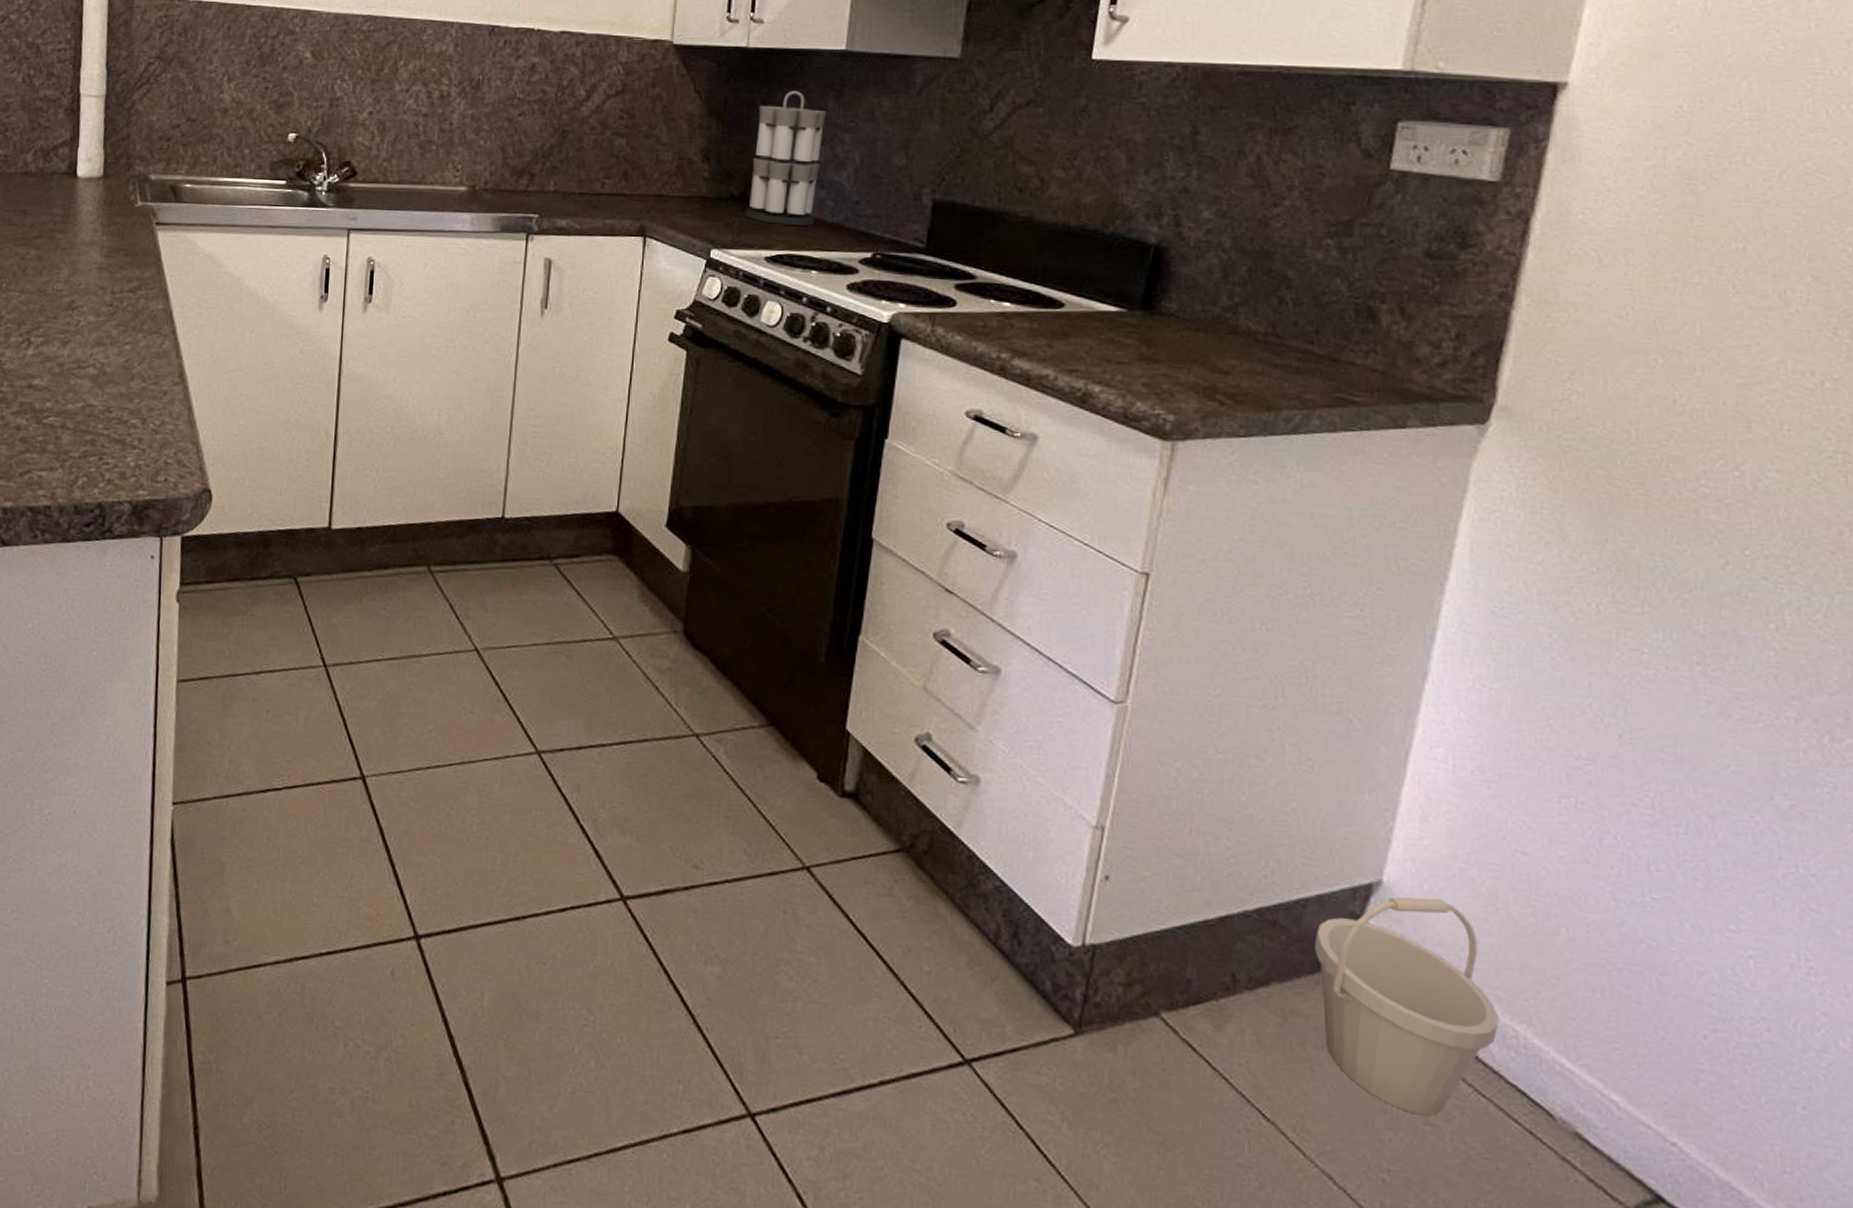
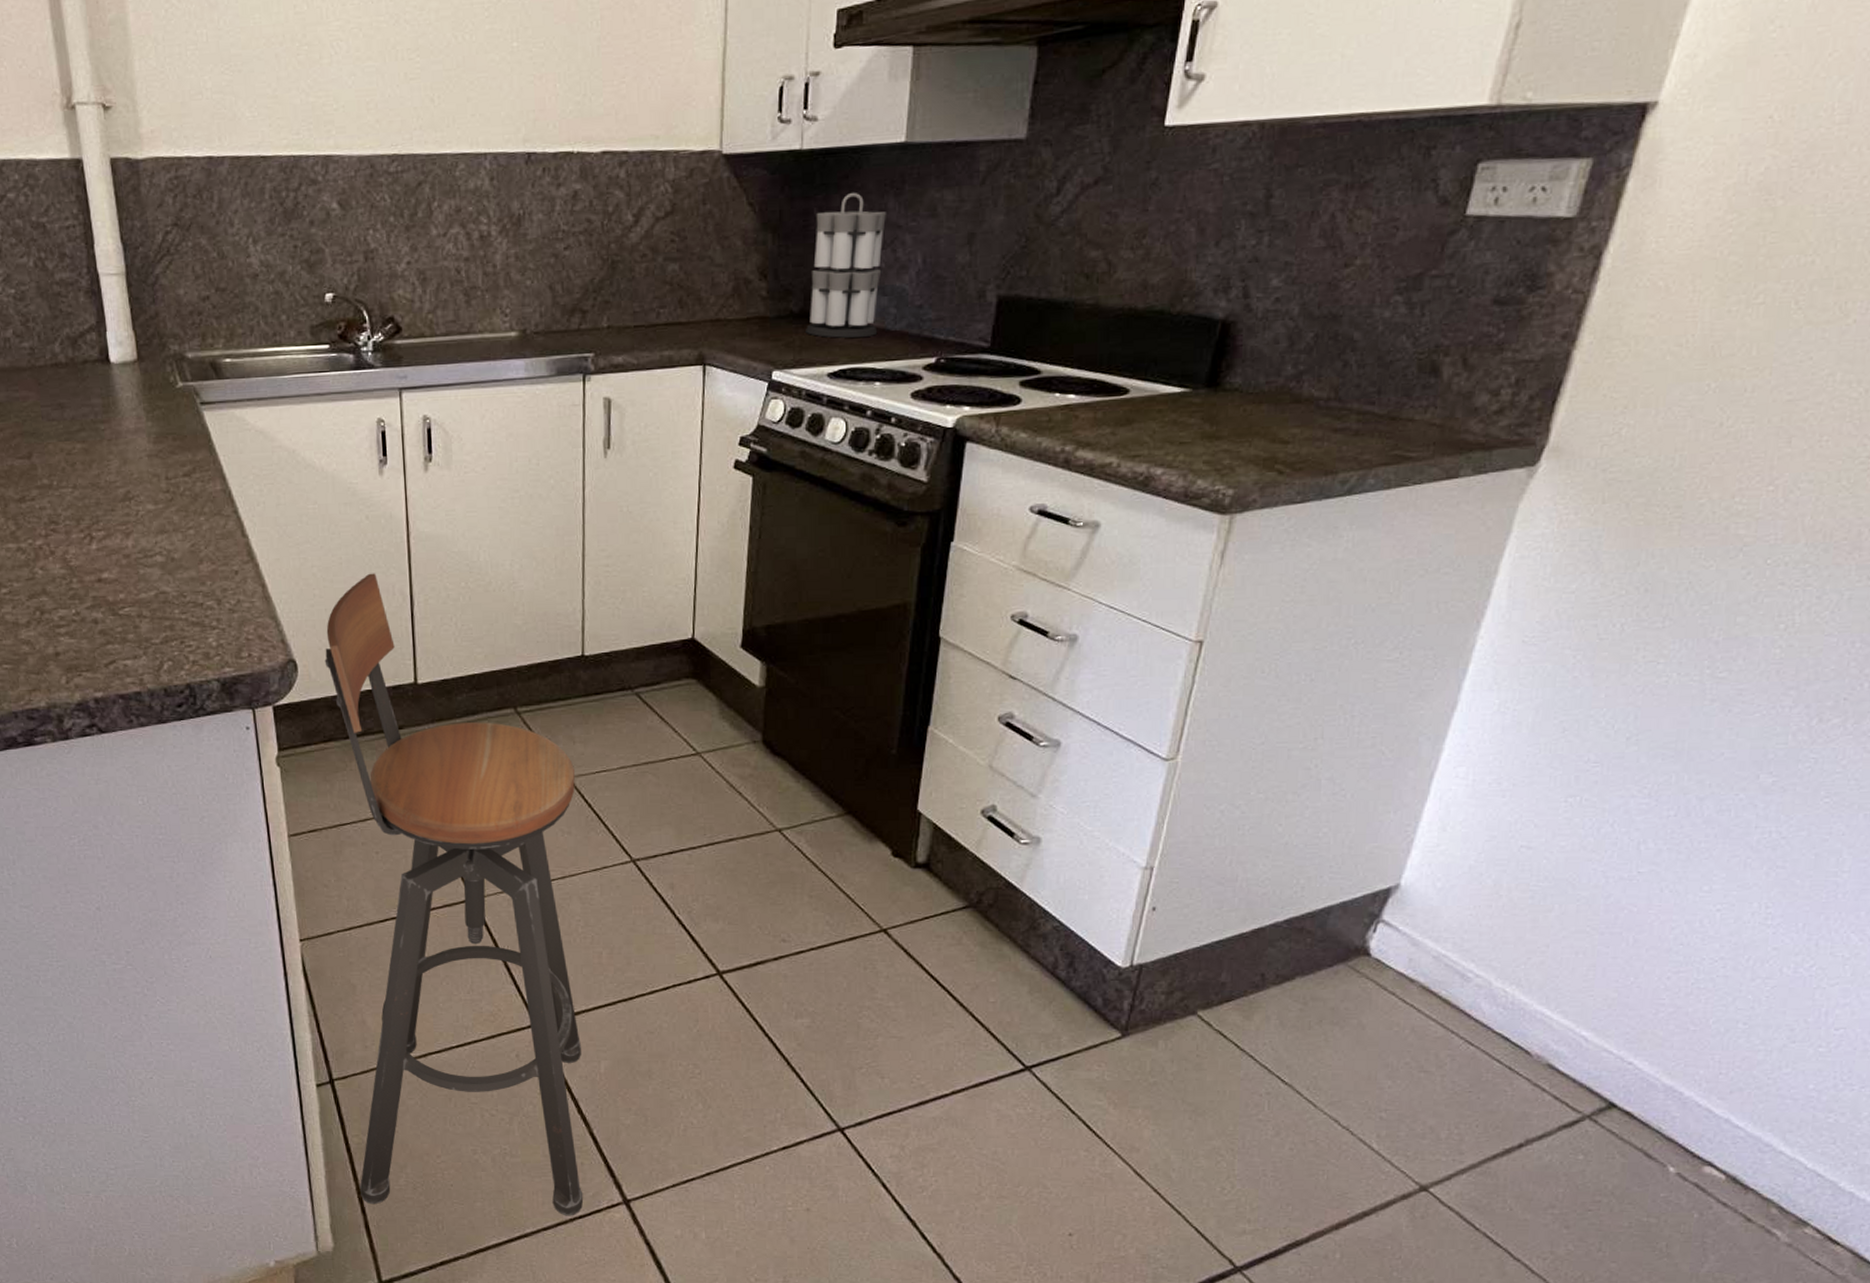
bar stool: none [197,408,484,1191] -> present [324,573,584,1216]
bucket: present [1315,897,1499,1117] -> none [1336,894,1492,1066]

